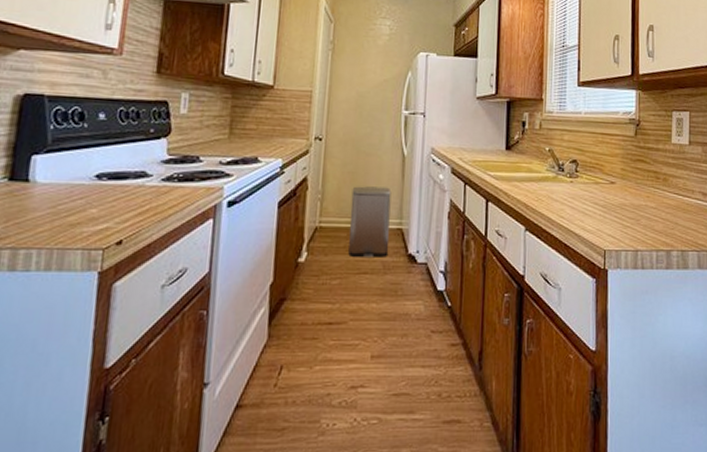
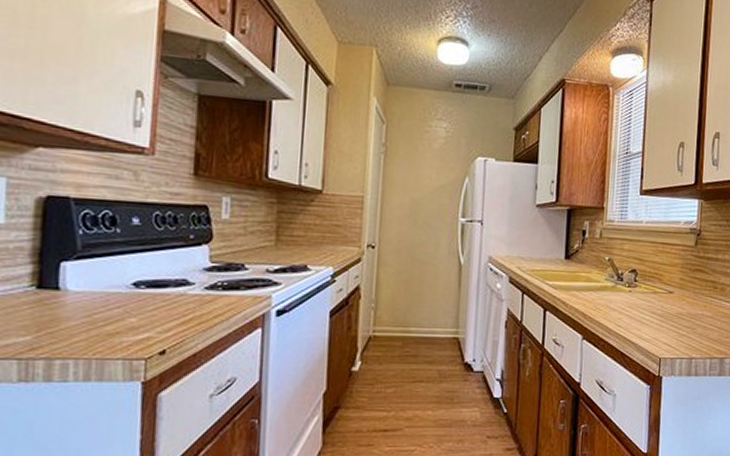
pedal bin: present [348,186,392,257] -> none [403,295,448,366]

